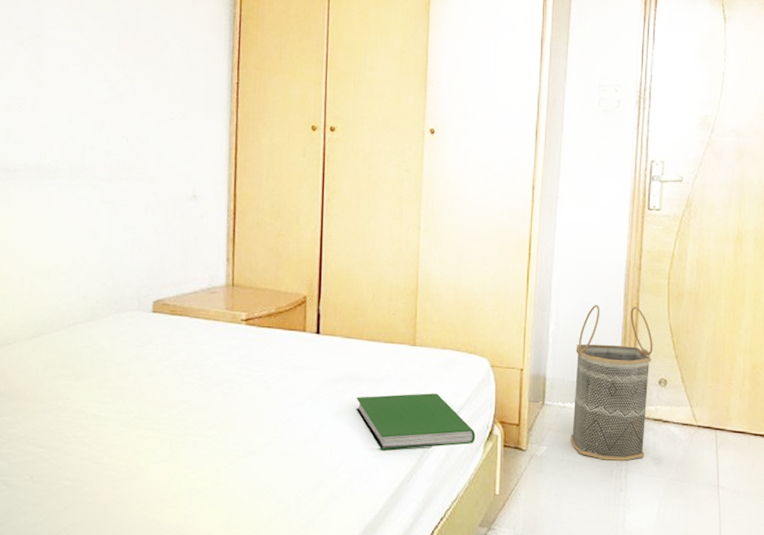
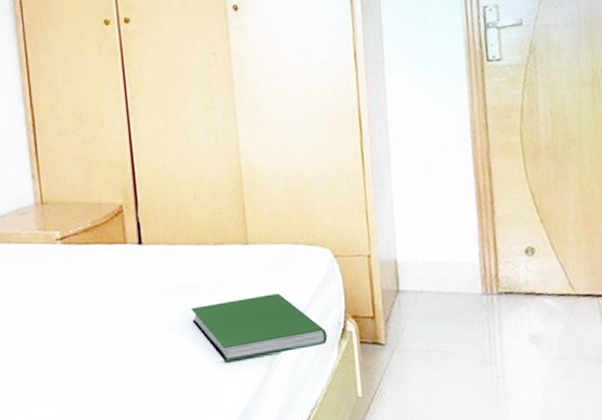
basket: present [571,305,653,461] -> none [426,170,521,346]

